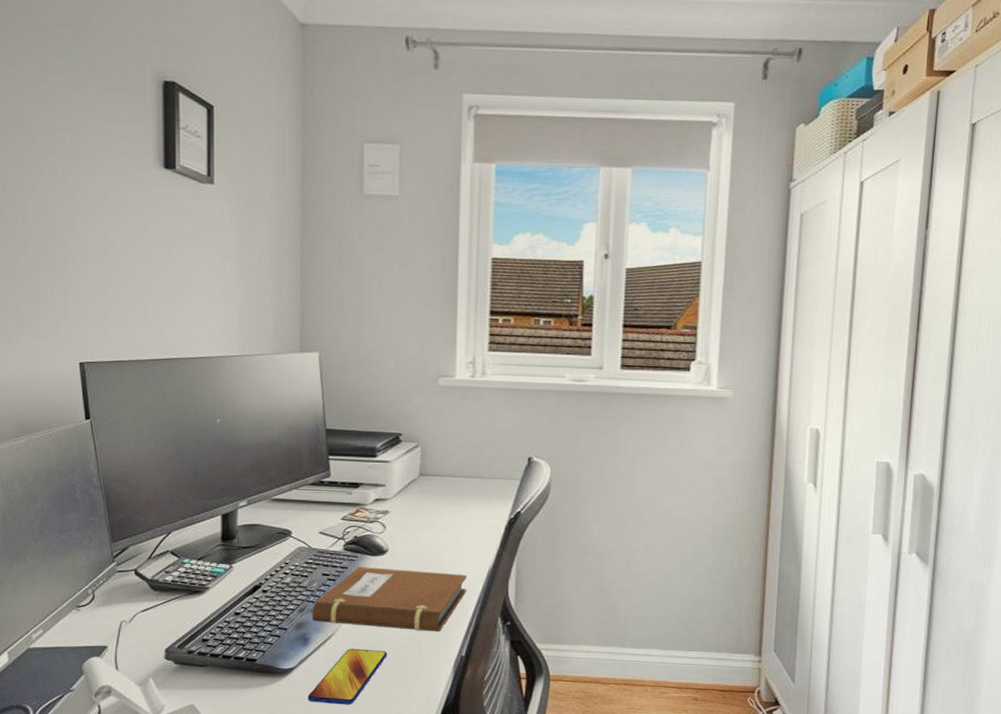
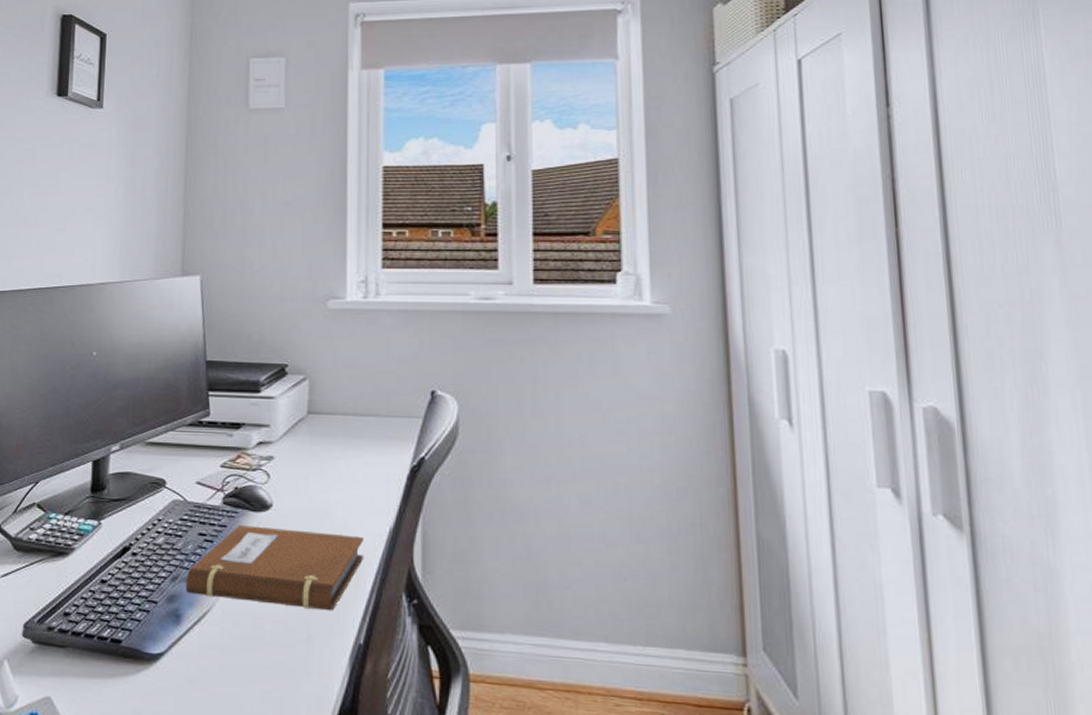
smartphone: present [307,648,387,705] -> none [178,629,271,706]

